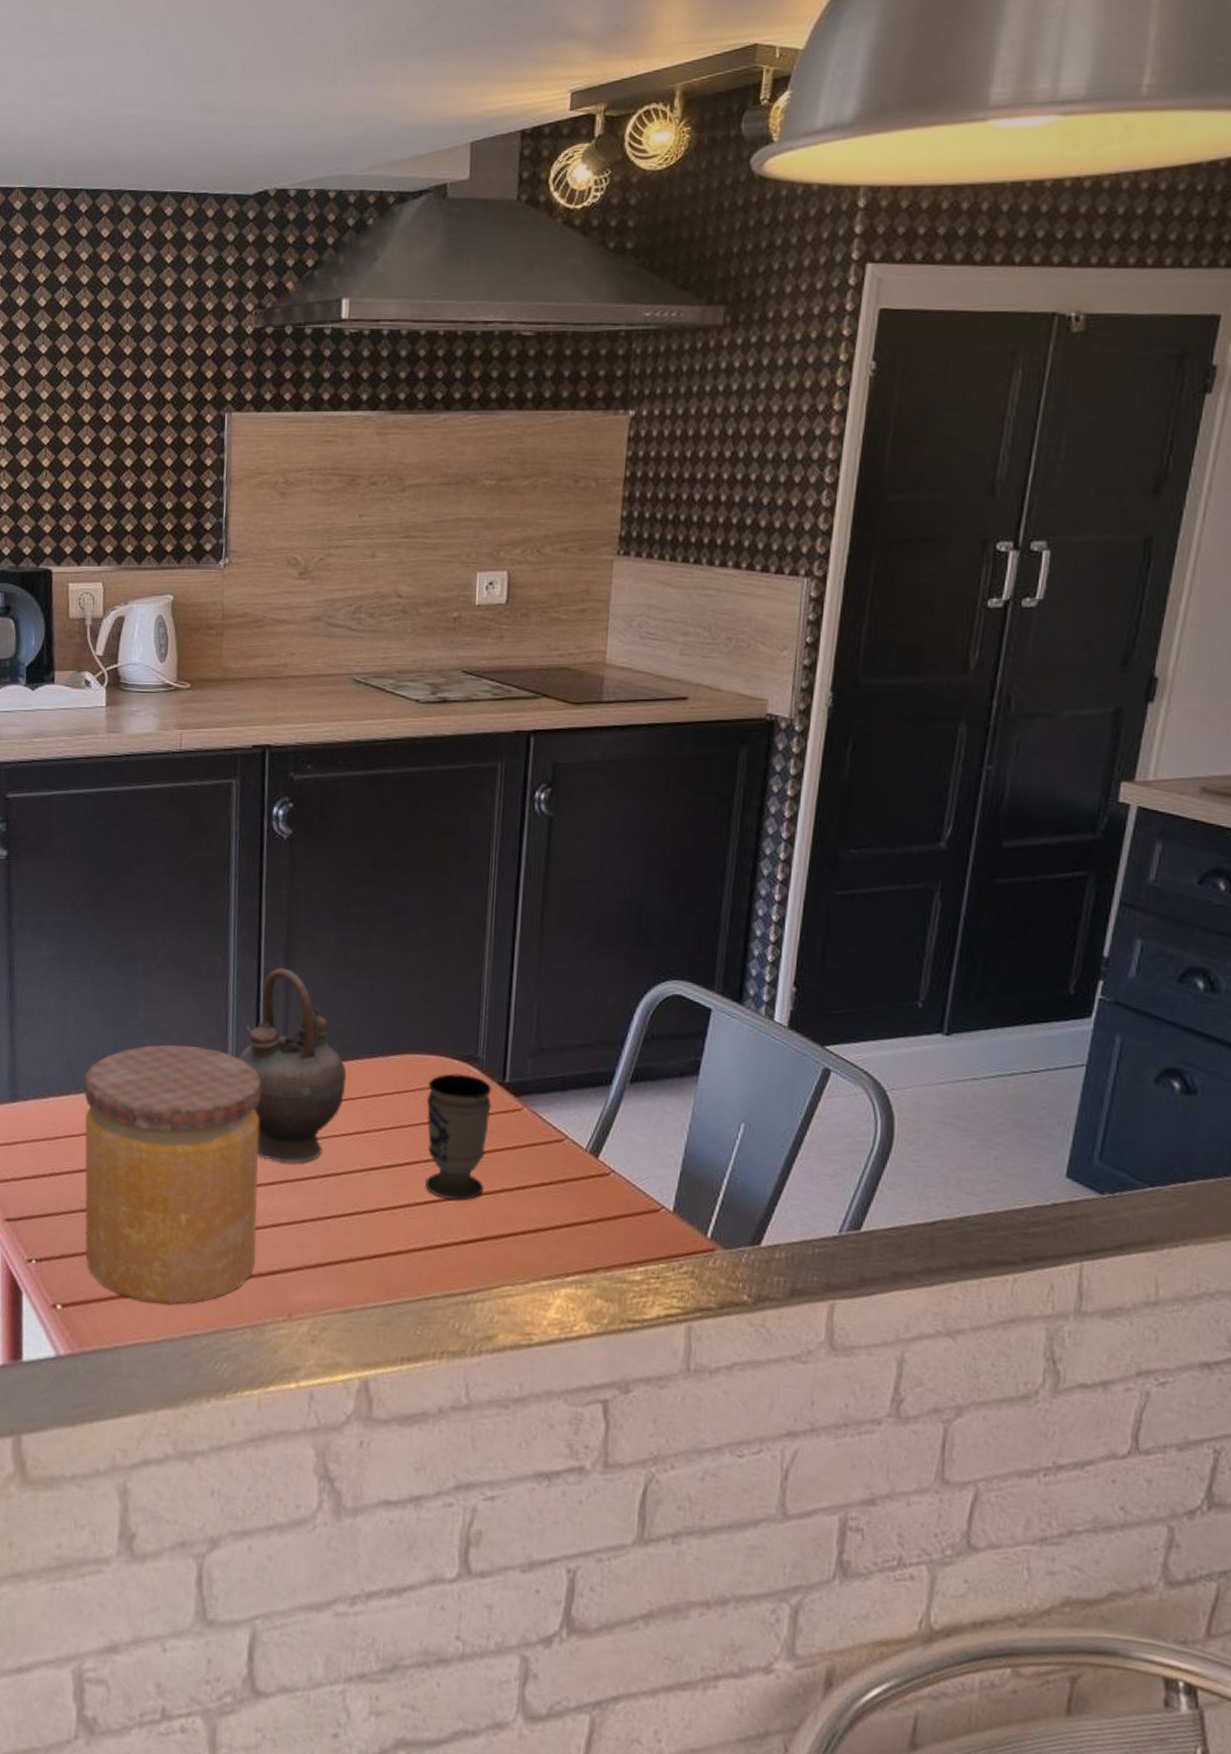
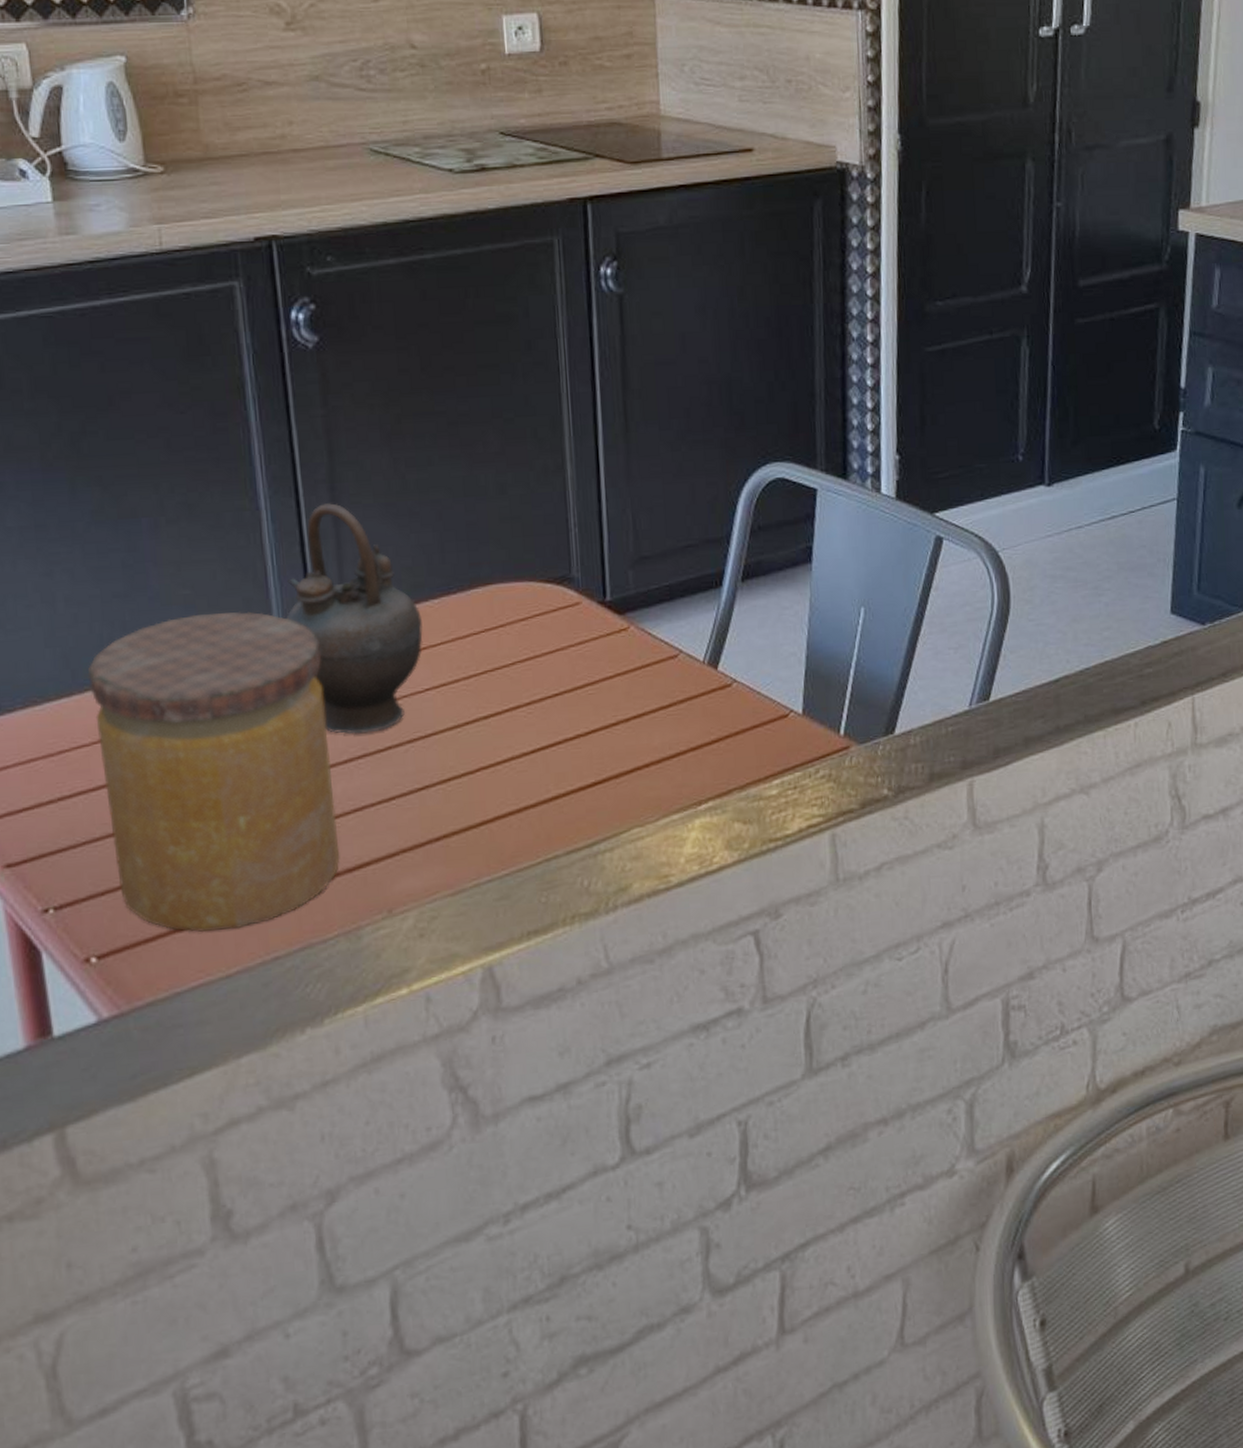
cup: present [425,1073,492,1200] -> none [519,597,598,743]

